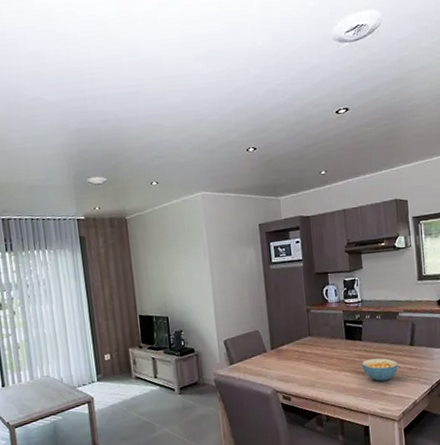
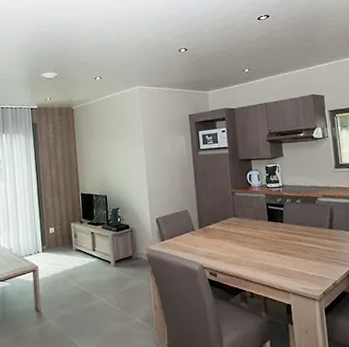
cereal bowl: present [361,358,398,382] -> none [283,240,318,262]

